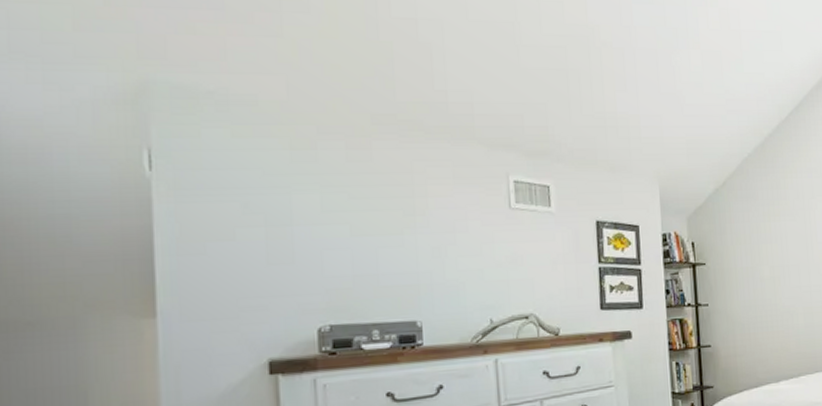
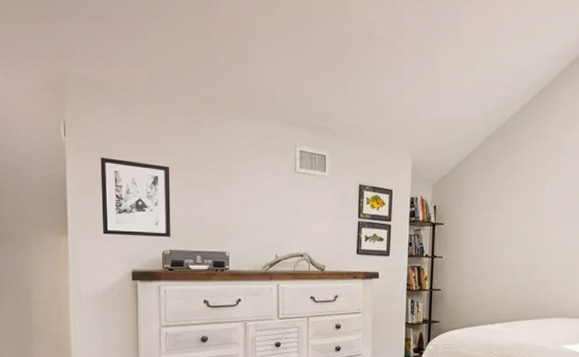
wall art: none [212,198,331,311] -> present [100,157,171,238]

